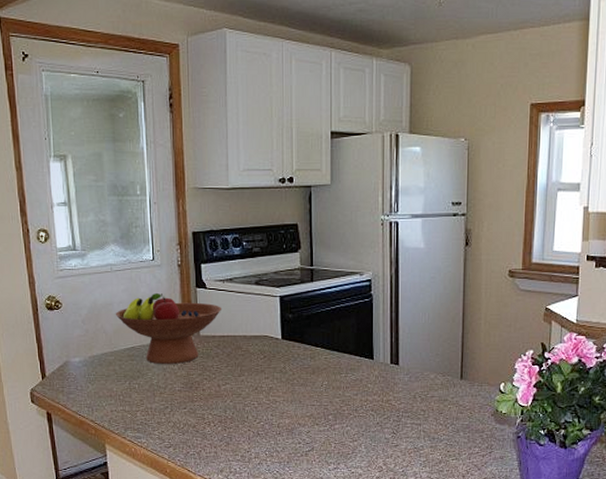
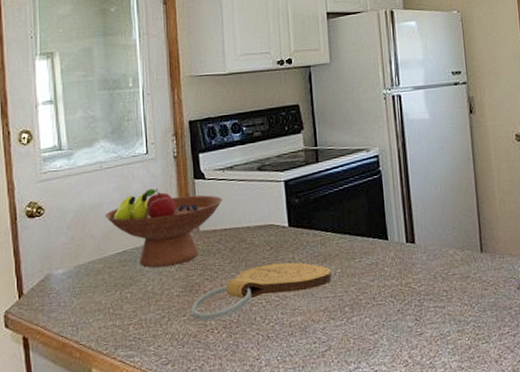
cutting board: none [190,371,319,414] -> present [190,262,332,321]

